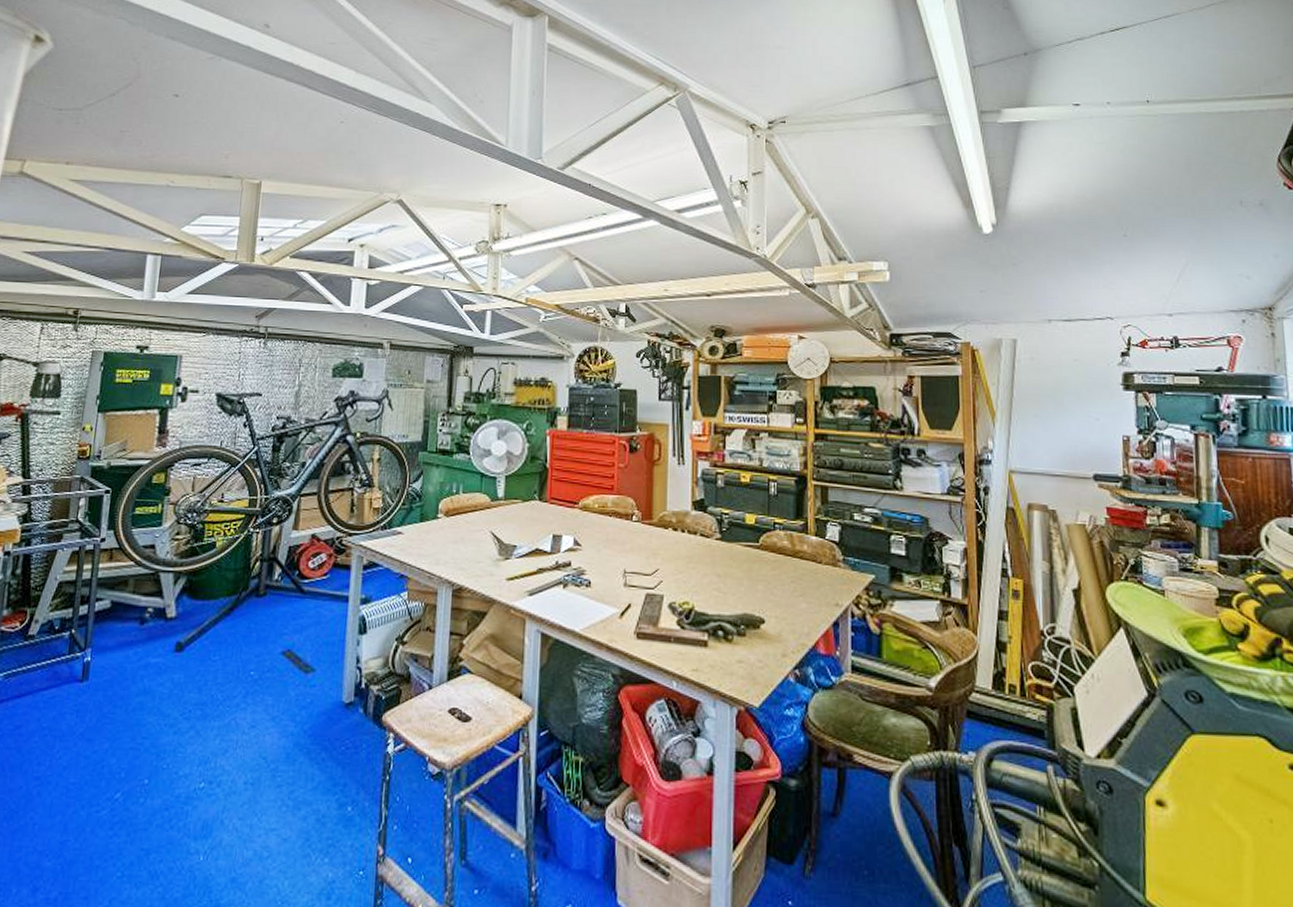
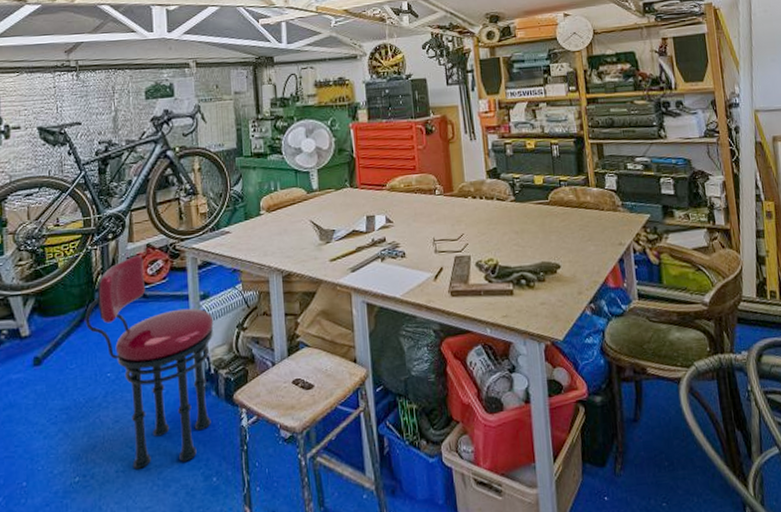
stool: none [235,545,372,784] -> present [85,255,214,469]

